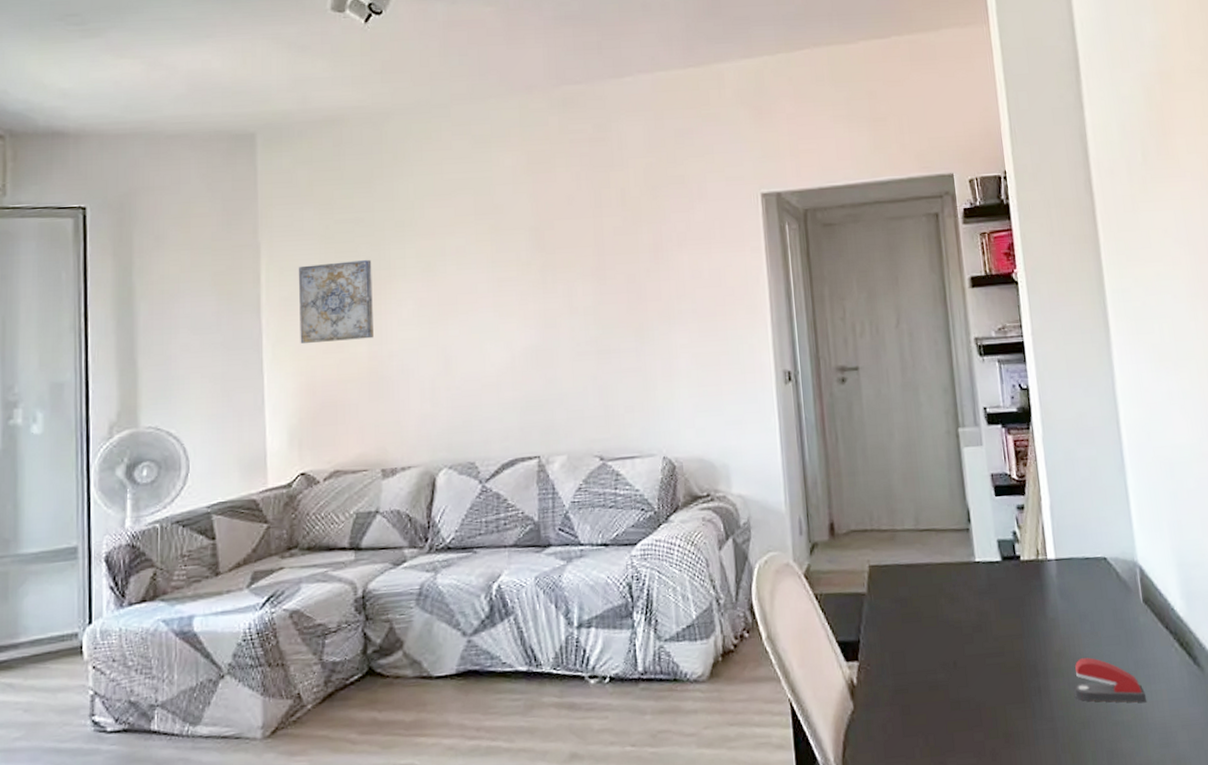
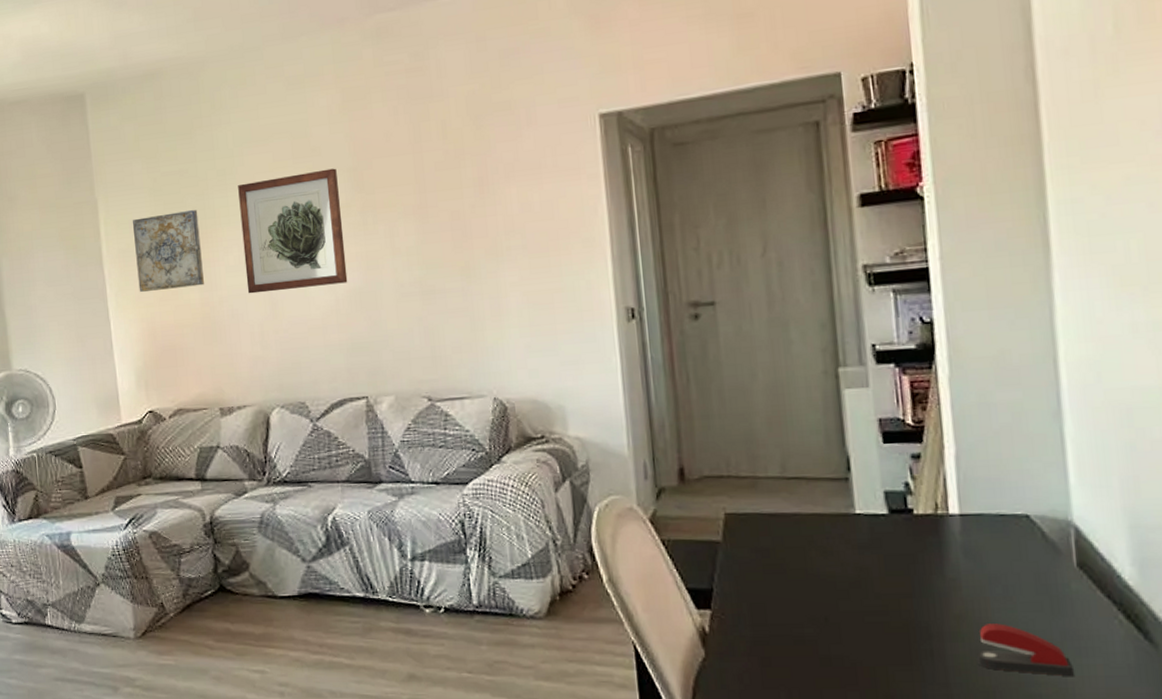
wall art: none [416,226,525,349] -> present [238,168,348,294]

